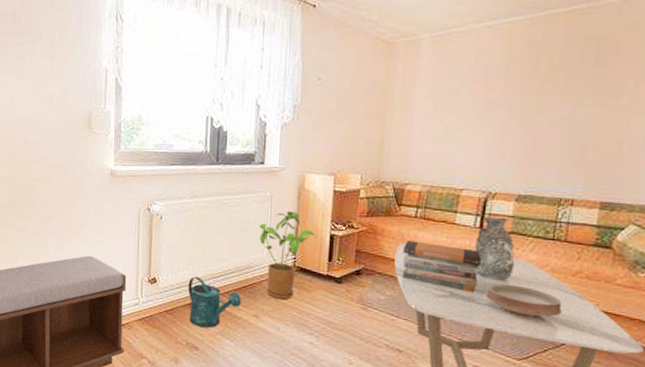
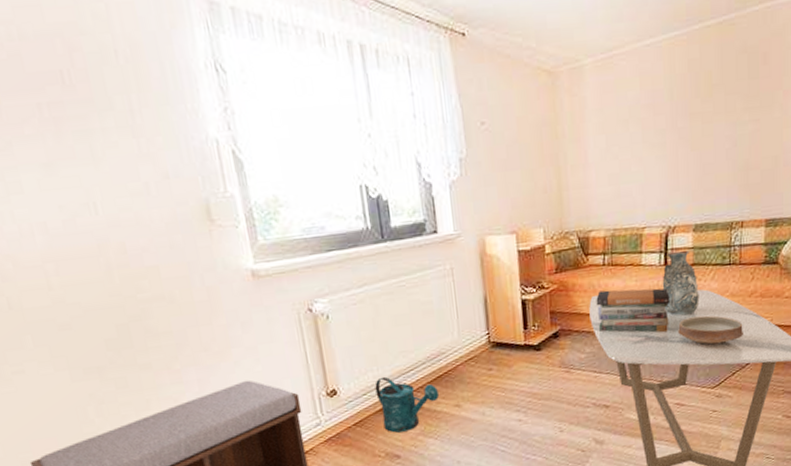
house plant: present [258,211,317,299] -> none [443,281,508,382]

